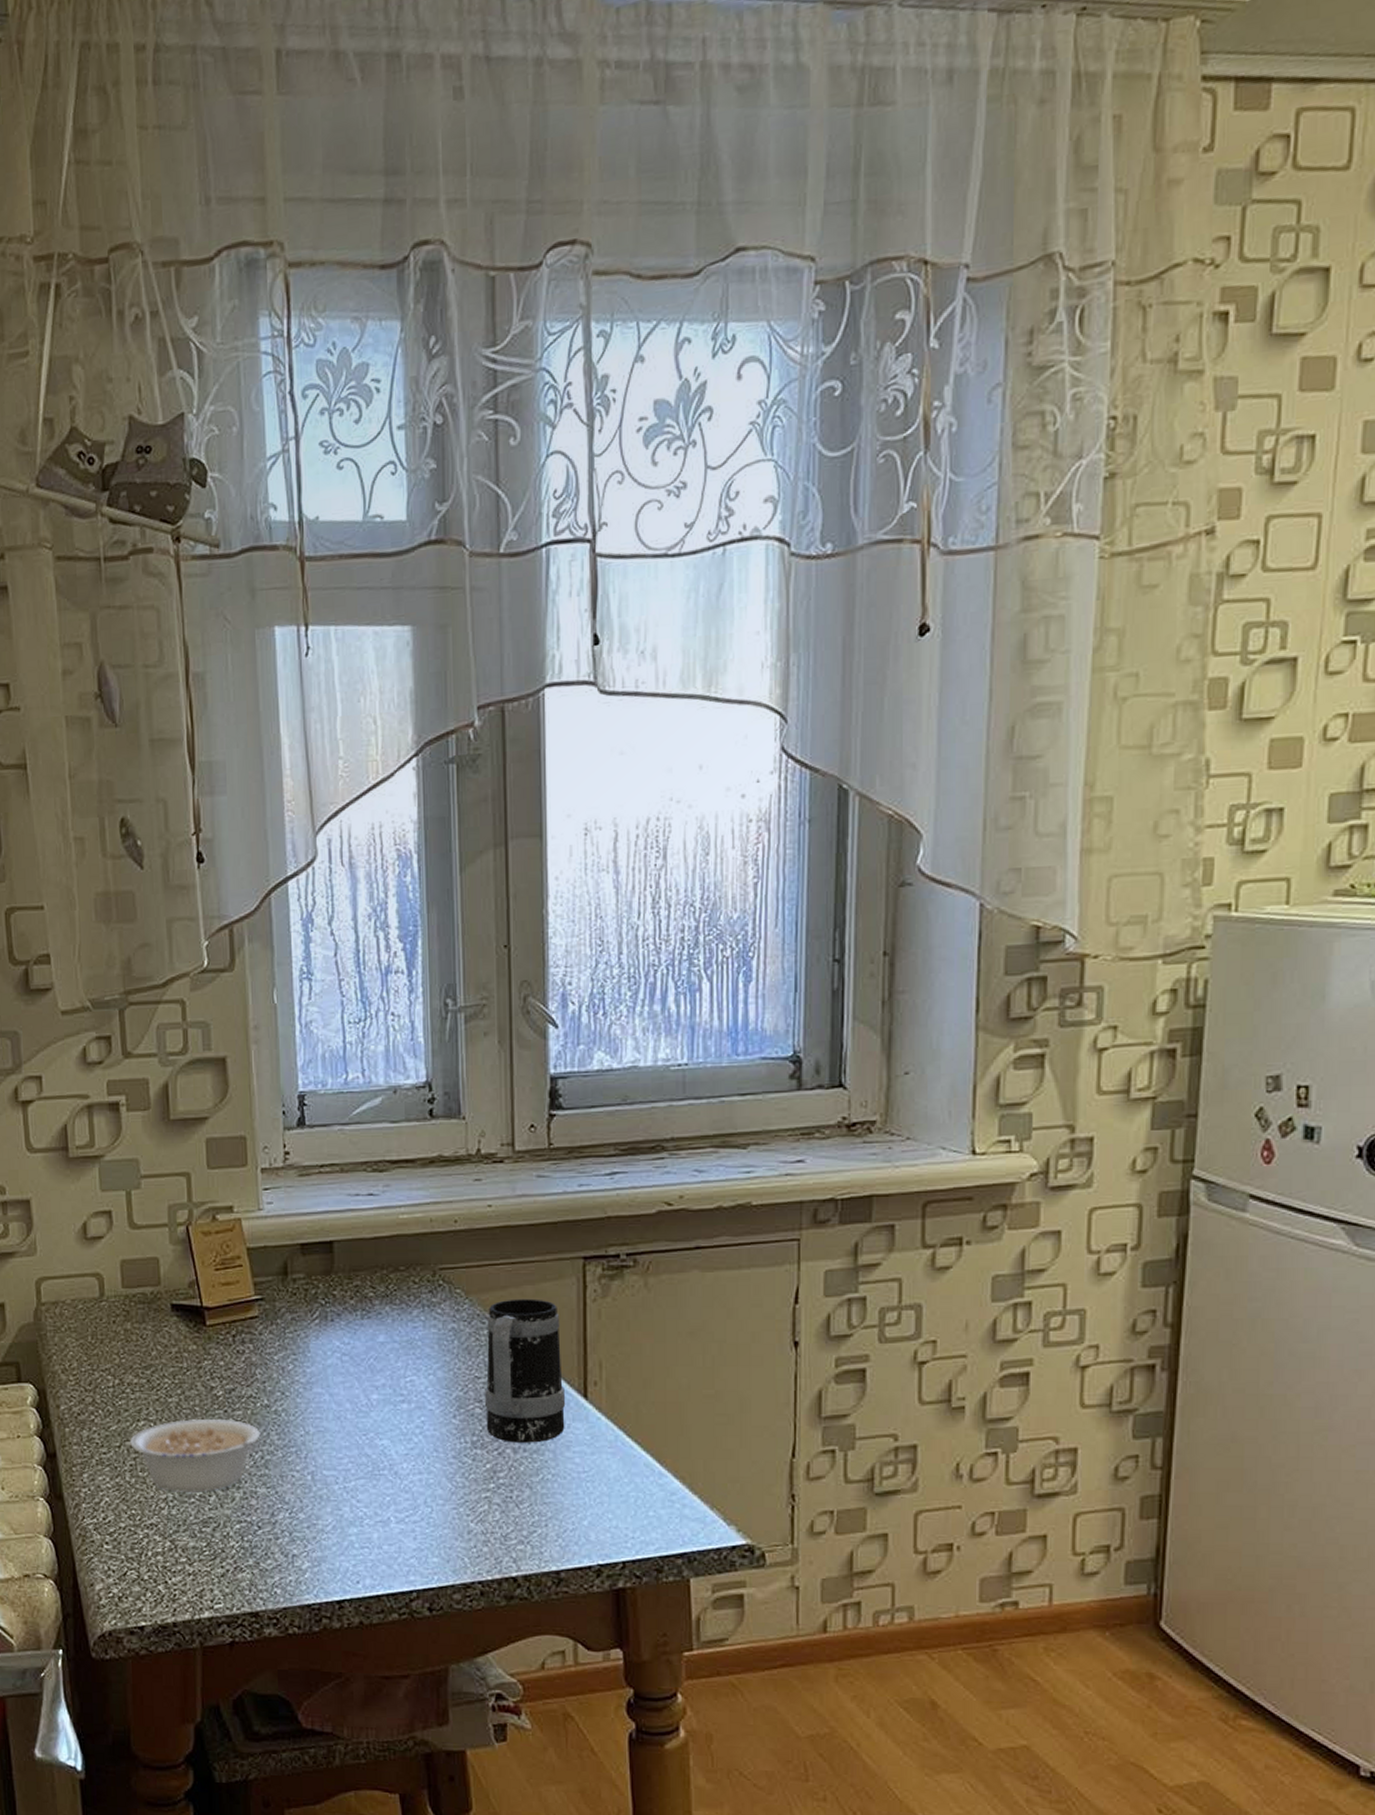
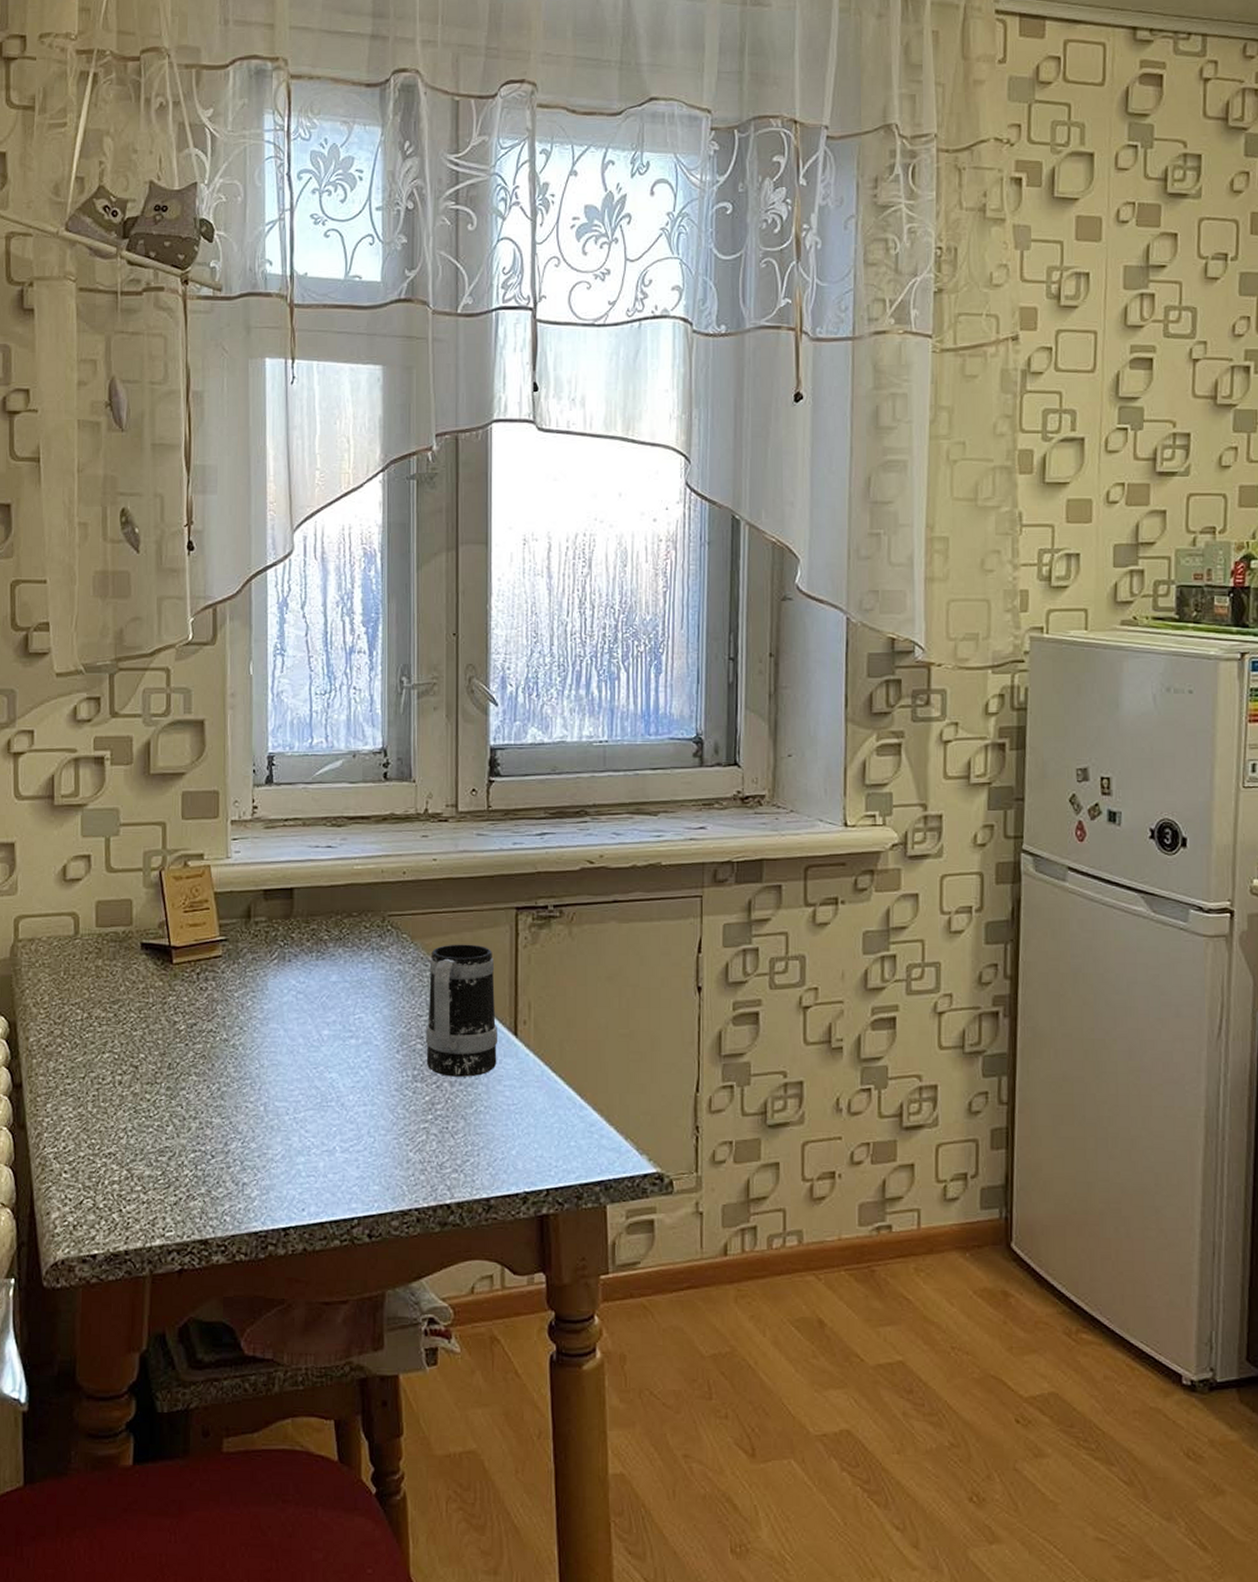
legume: present [129,1418,270,1493] -> none [93,1051,227,1123]

